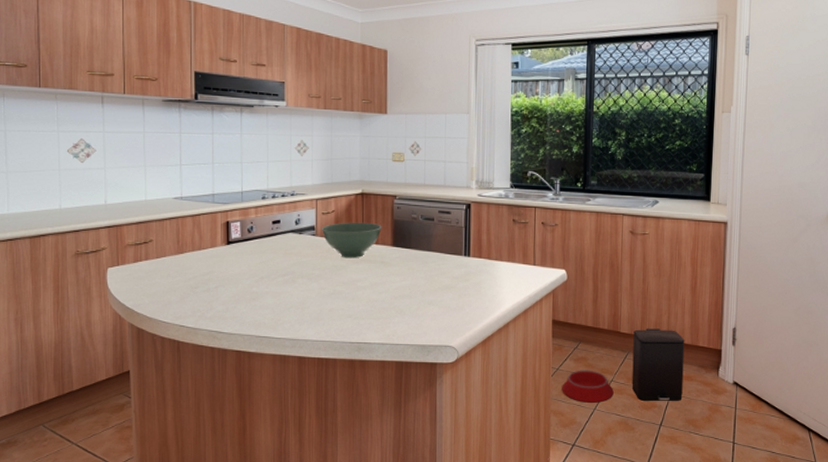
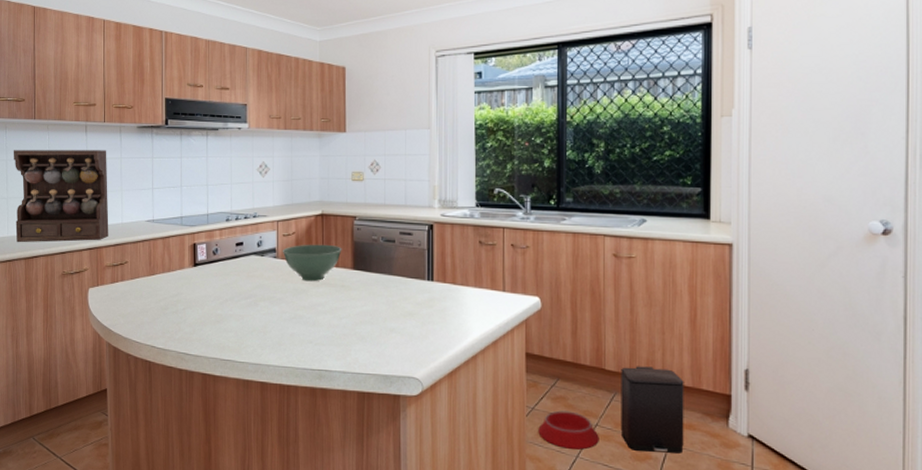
spice rack: none [13,120,131,221] -> present [13,150,109,243]

